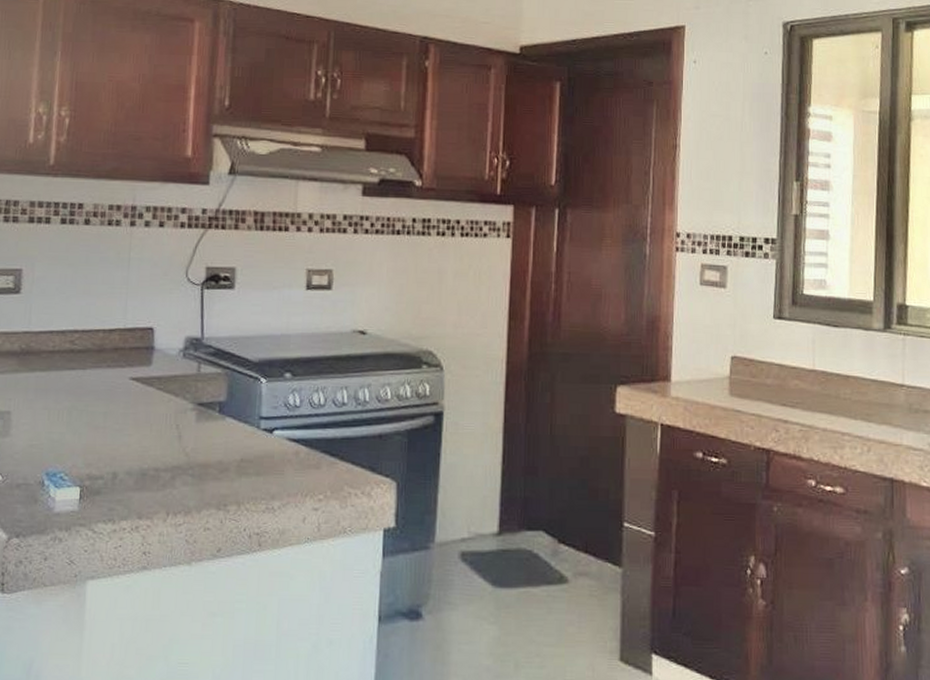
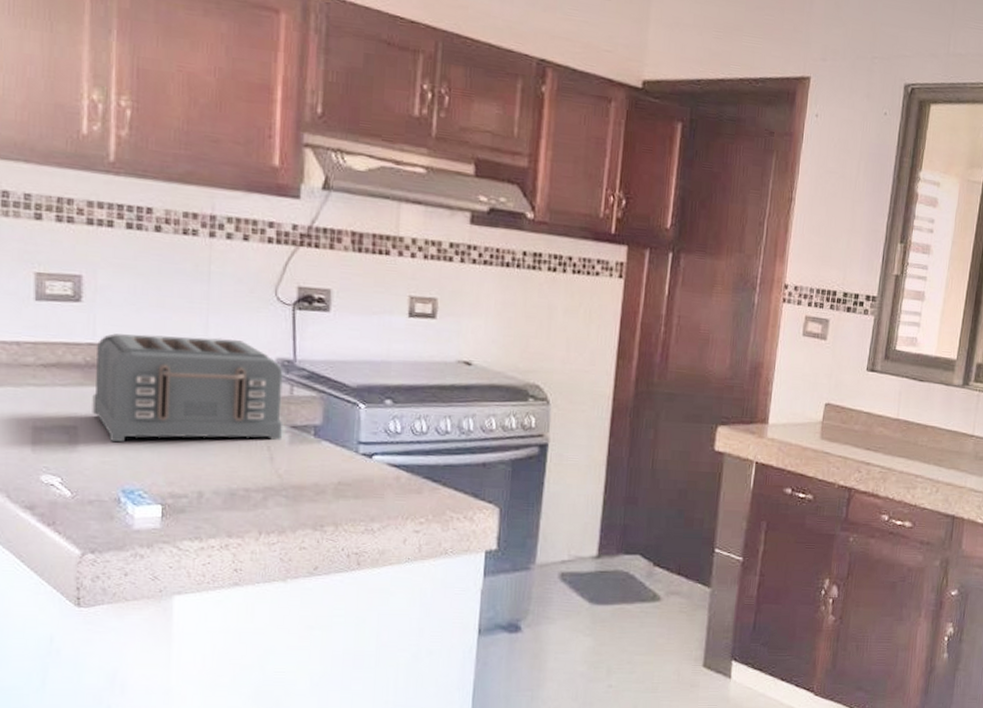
toaster: none [24,320,193,426] -> present [92,333,284,443]

